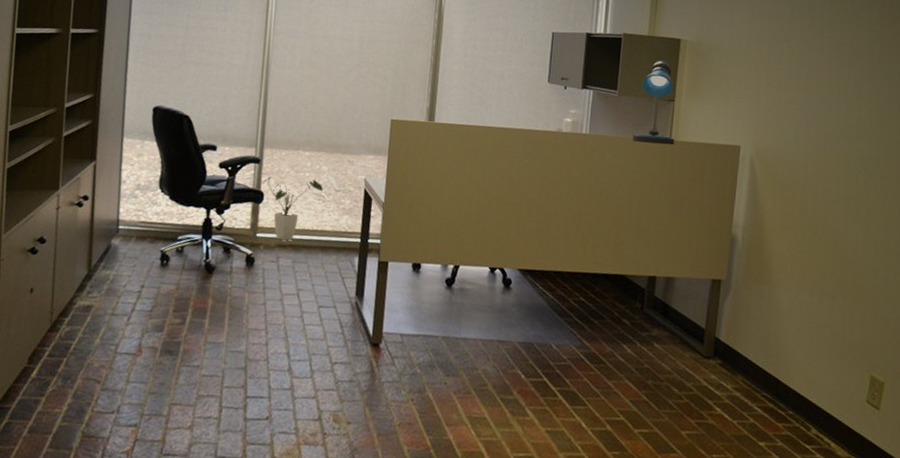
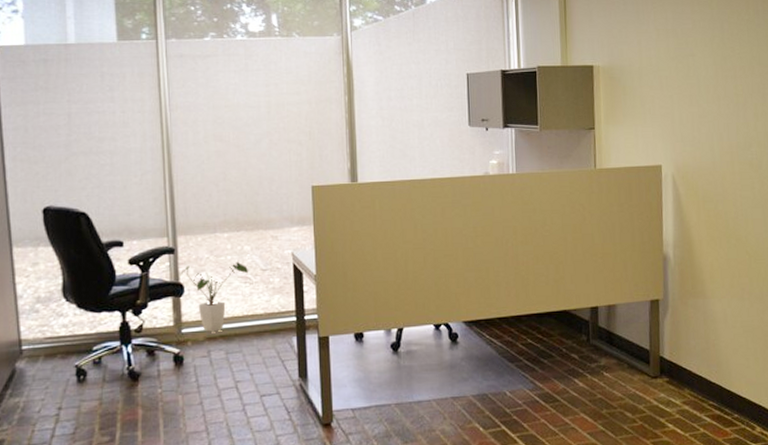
desk lamp: present [632,60,675,146] -> none [558,89,600,175]

